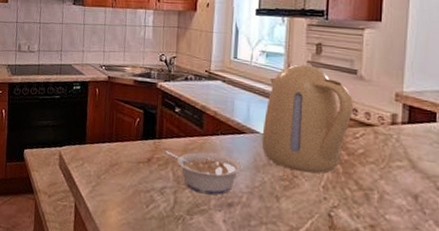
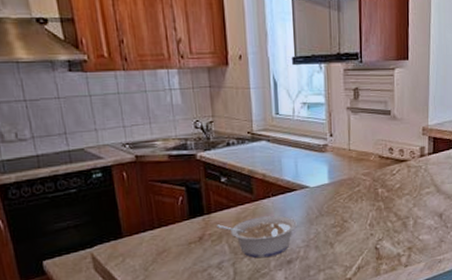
kettle: present [261,64,353,174] -> none [311,112,389,216]

